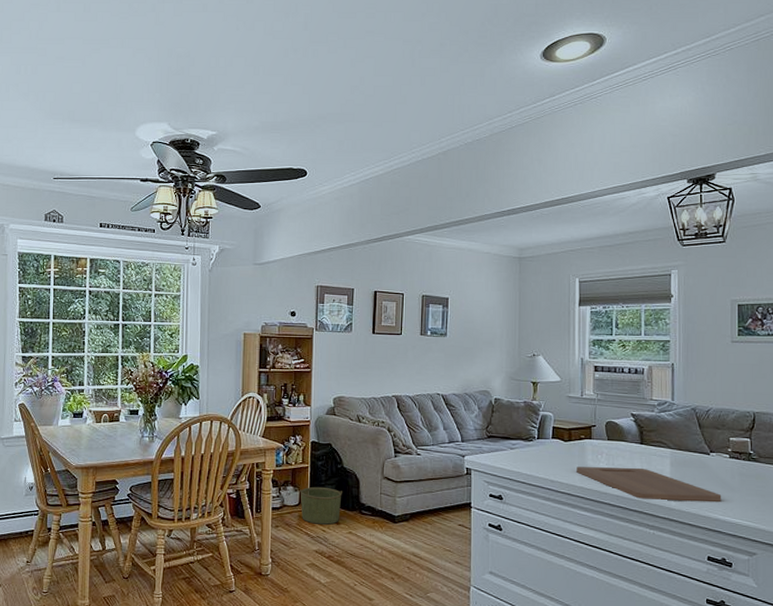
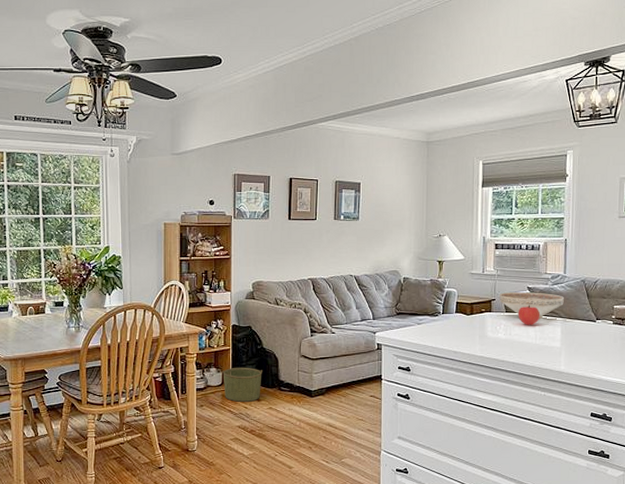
cutting board: present [577,467,722,502] -> none [477,337,605,364]
decorative bowl: none [599,418,673,450] -> present [498,292,564,320]
fruit: none [621,432,647,455] -> present [517,304,541,325]

